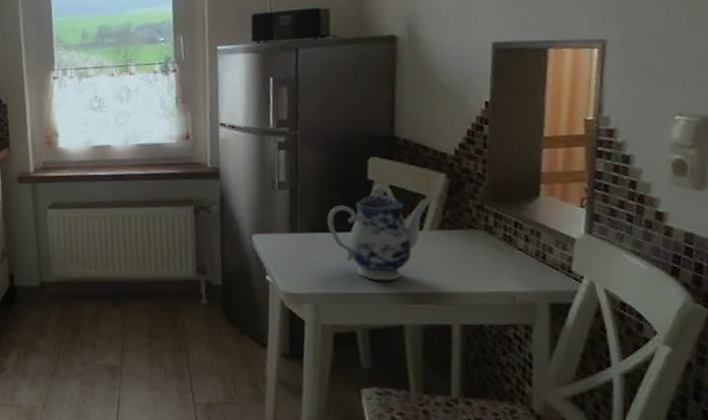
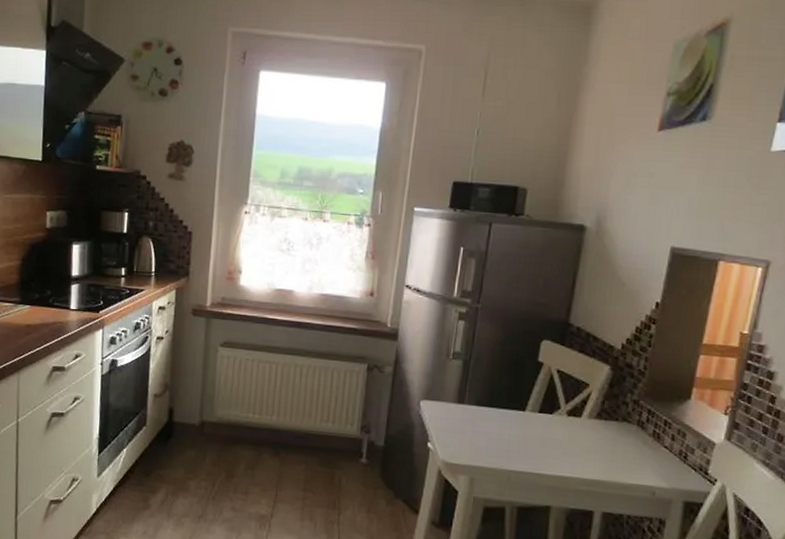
teapot: present [327,183,431,281] -> none [494,366,593,463]

